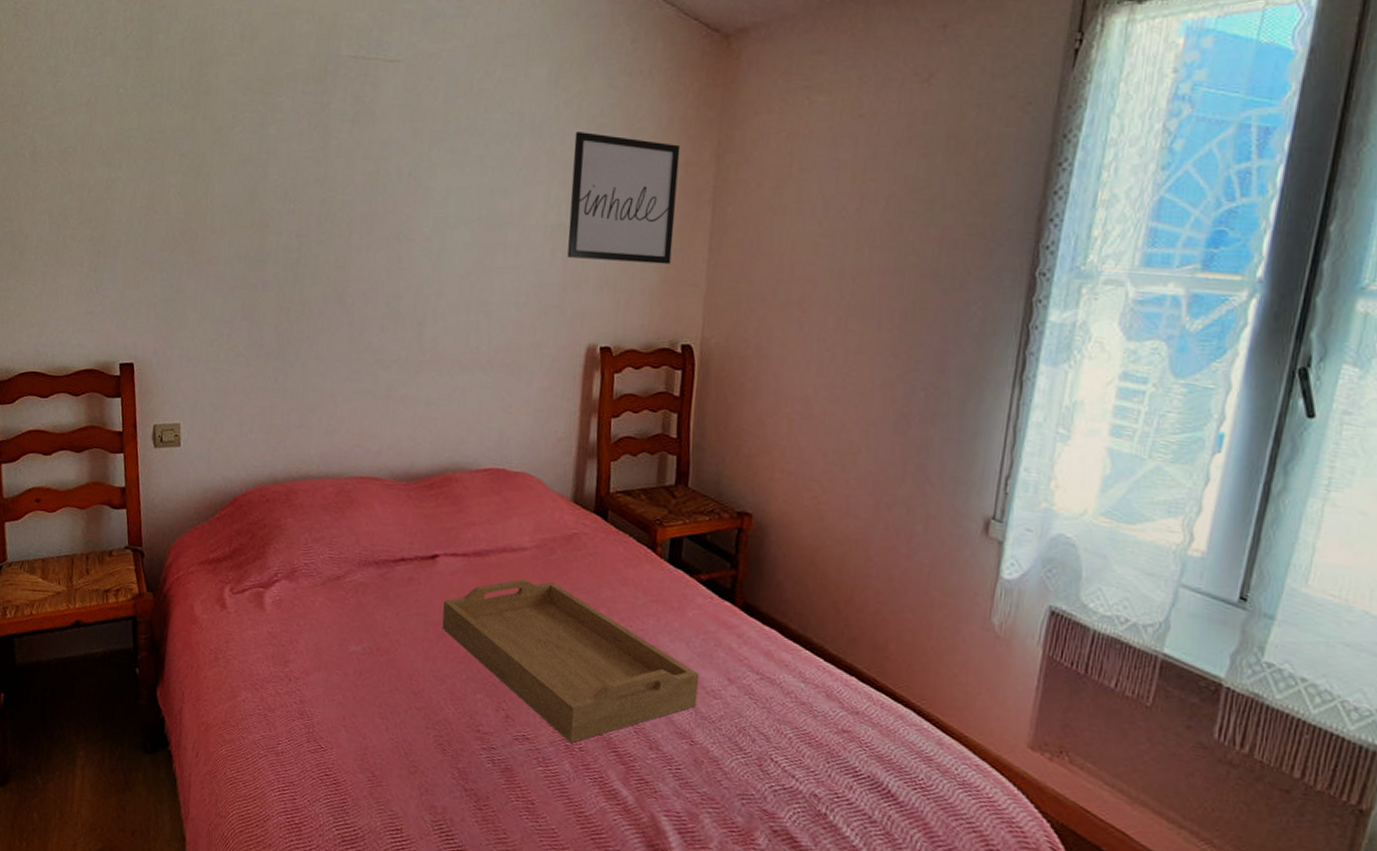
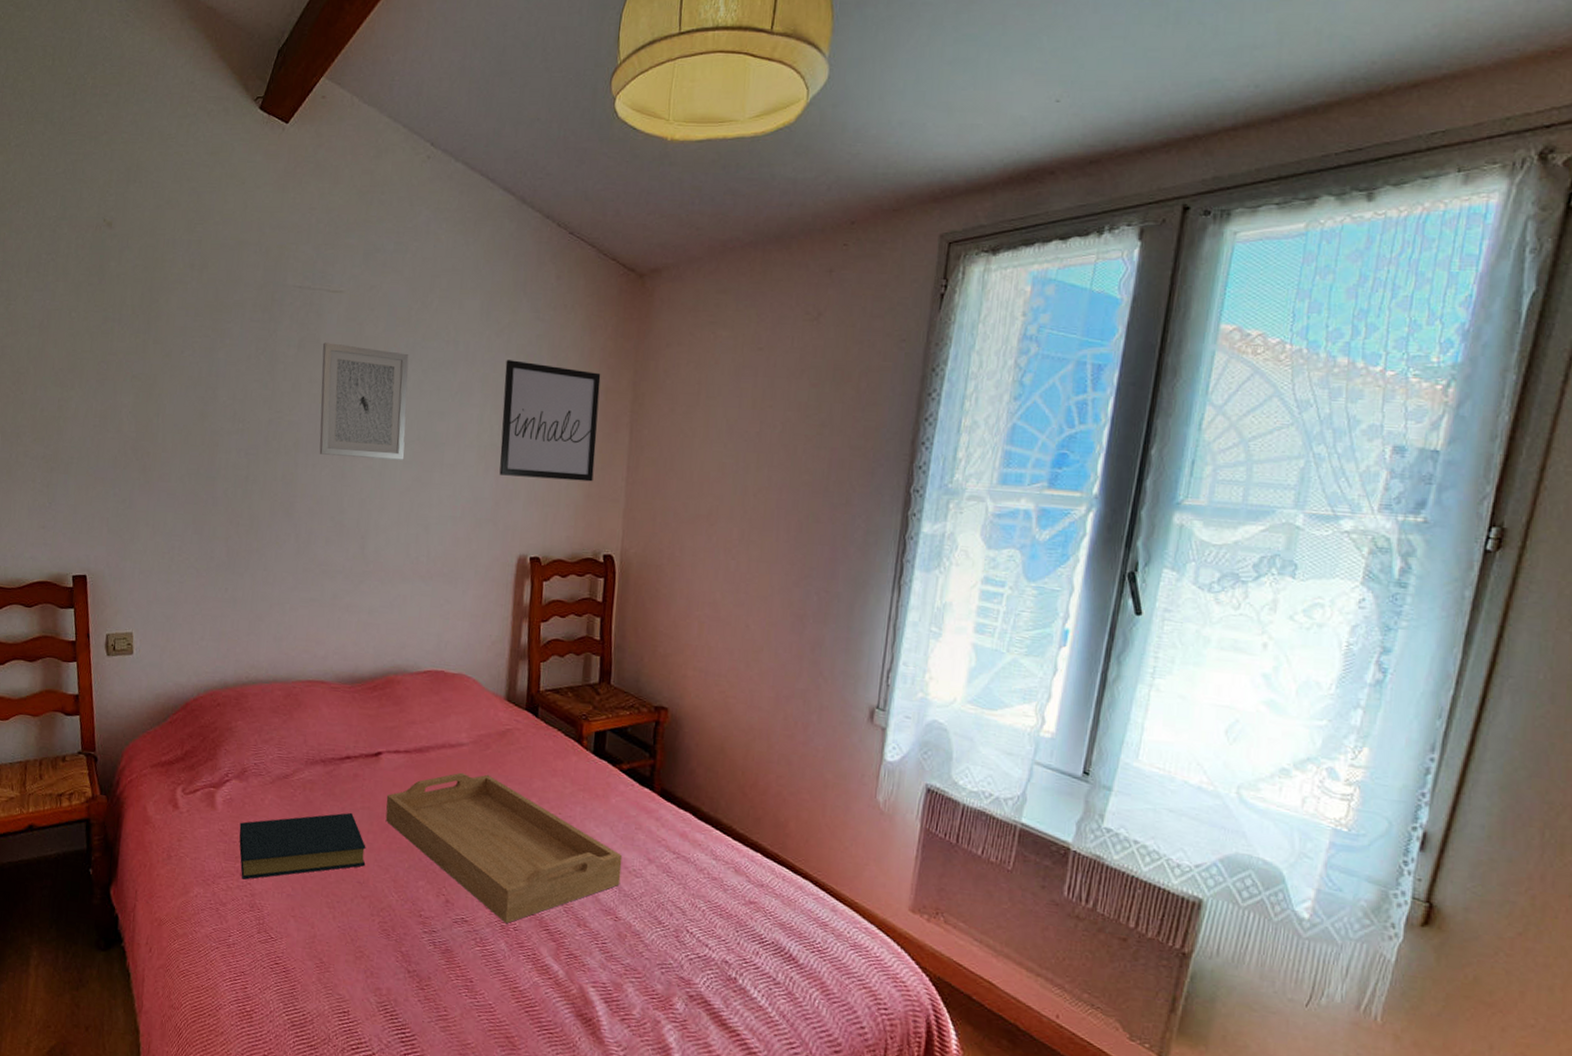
hardback book: none [288,618,421,686] -> present [239,812,366,880]
wall art: none [374,116,470,242] -> present [319,342,409,460]

